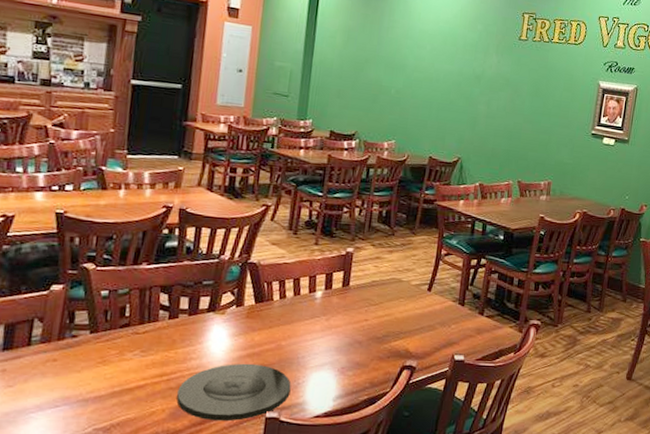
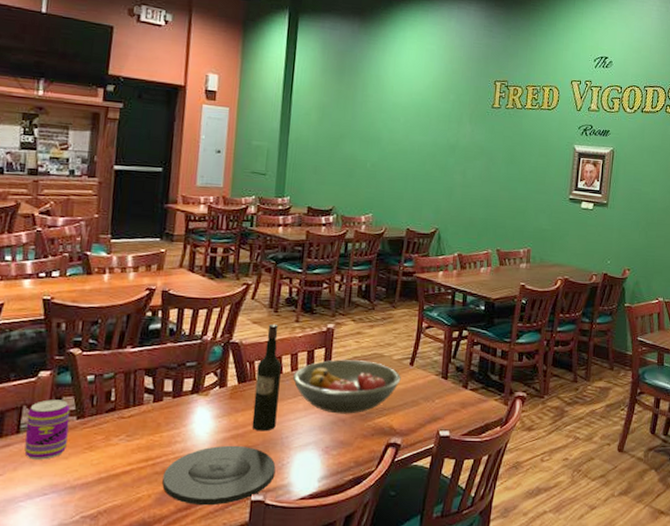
beverage can: none [35,313,84,372] -> present [24,399,71,460]
wine bottle: none [268,245,300,351] -> present [252,323,282,431]
fruit bowl: none [311,283,419,337] -> present [293,359,401,414]

